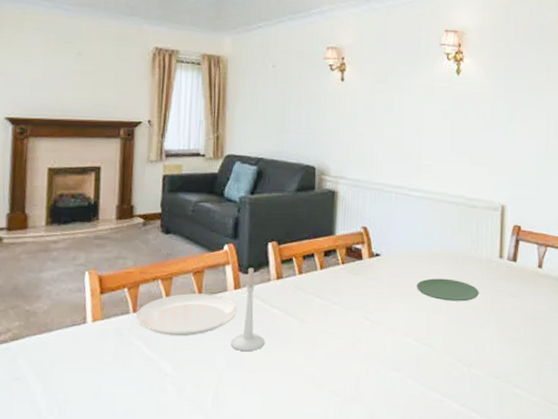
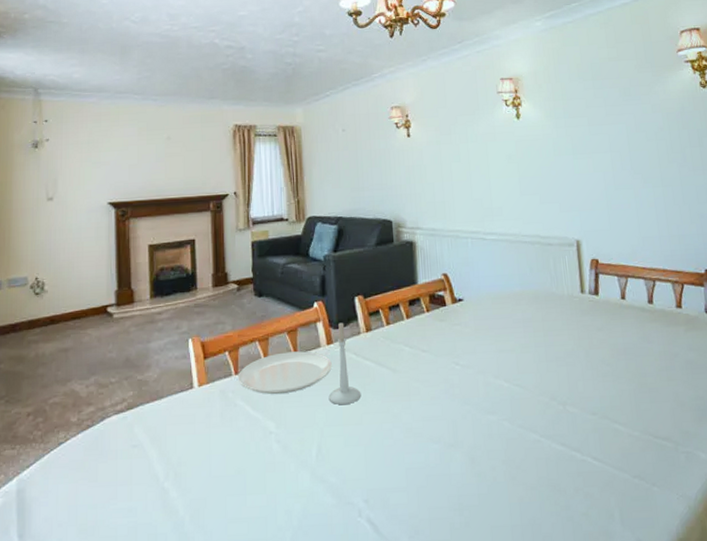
plate: present [417,278,479,302] -> none [502,317,565,340]

